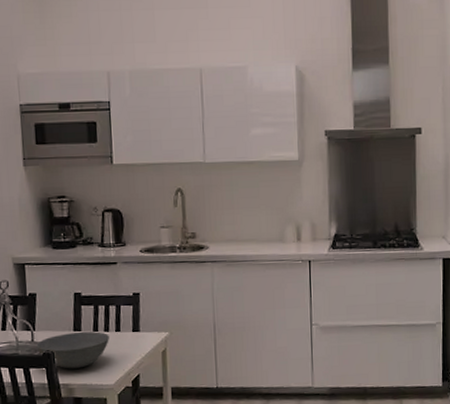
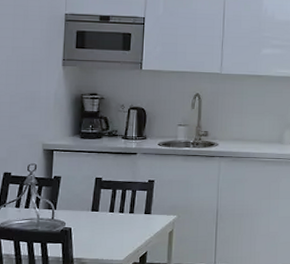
bowl: present [36,331,109,369] -> none [55,212,123,245]

